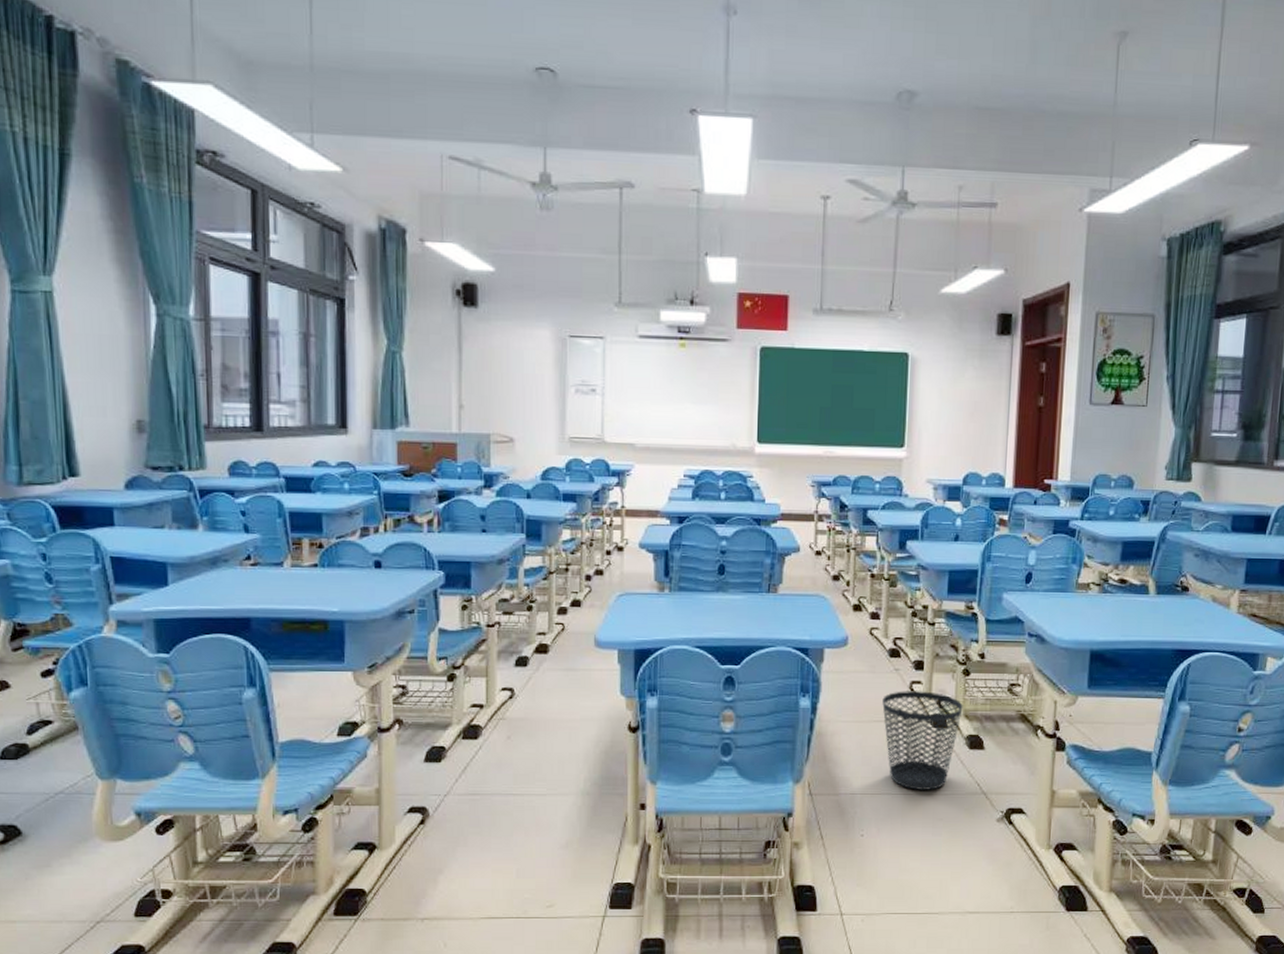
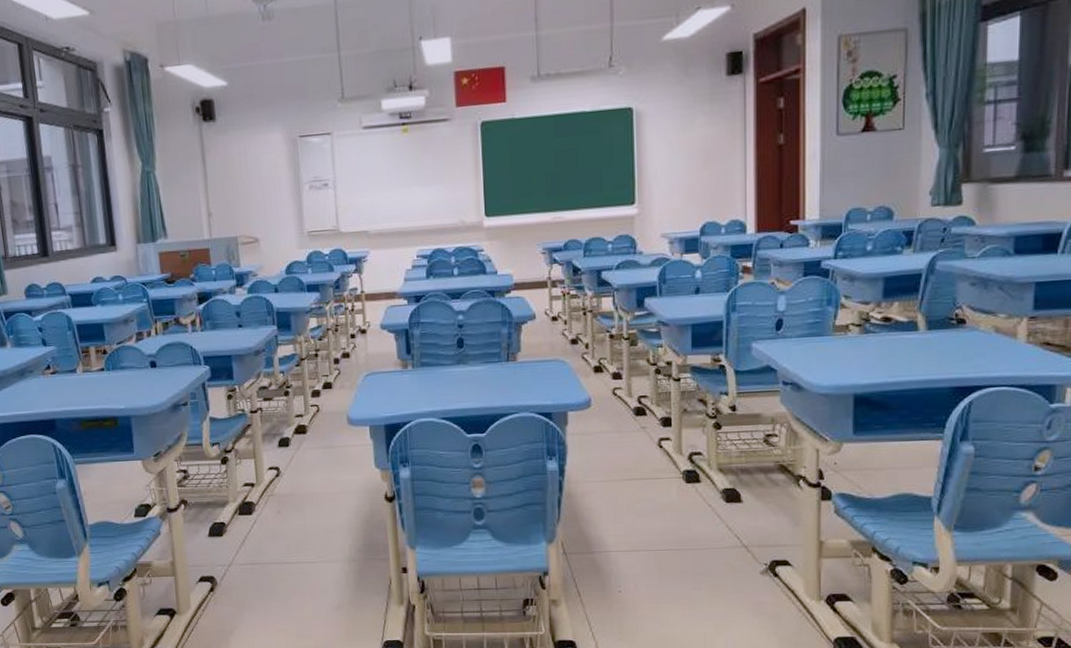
wastebasket: present [882,690,963,791] -> none [631,446,716,547]

